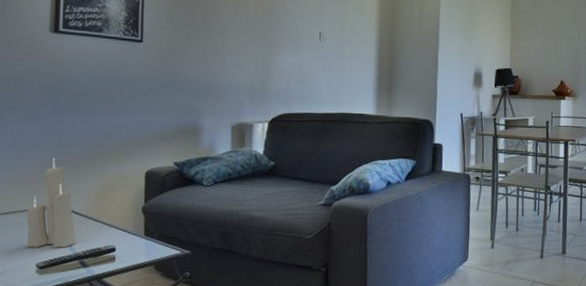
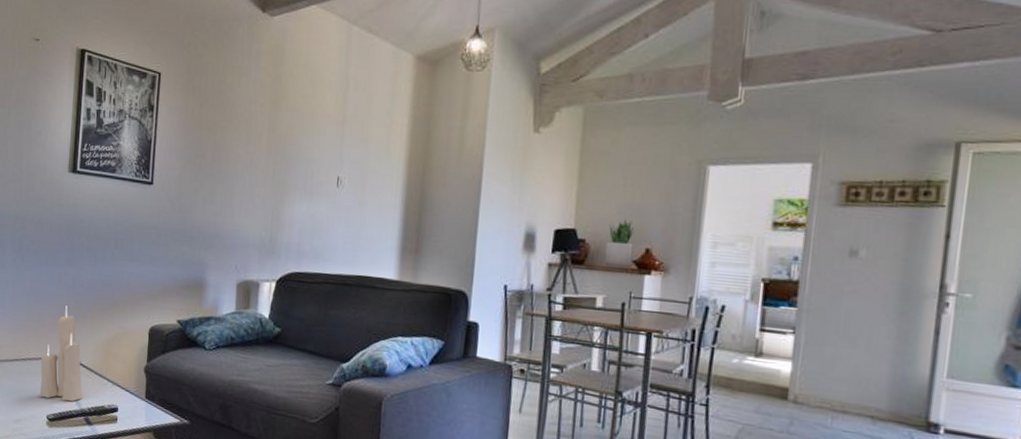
planter: none [533,60,553,96] -> present [604,219,635,269]

